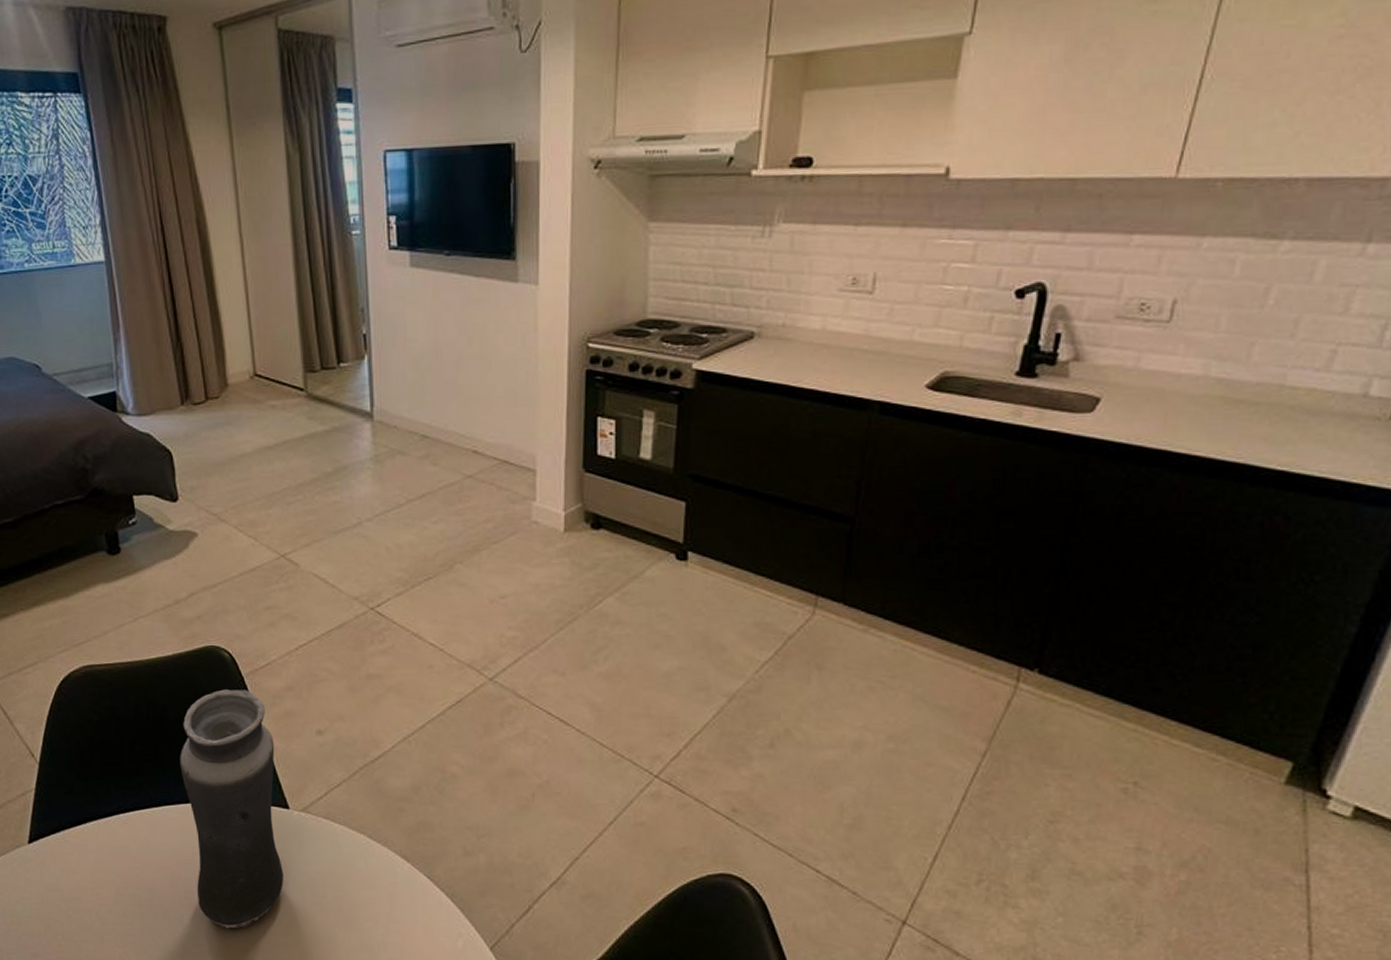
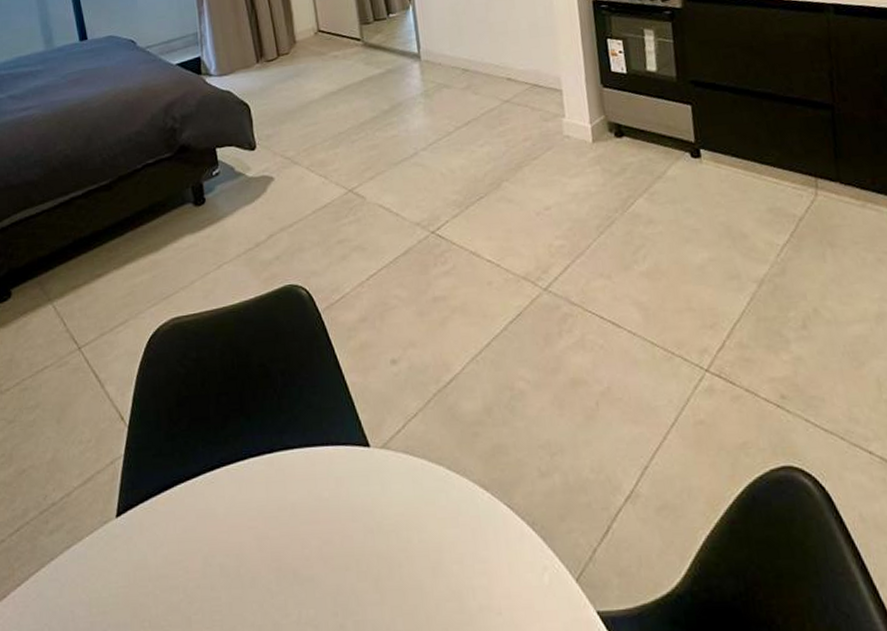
vase: present [180,689,284,929] -> none [263,326,369,591]

